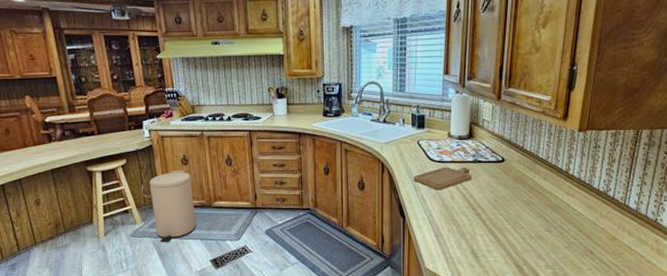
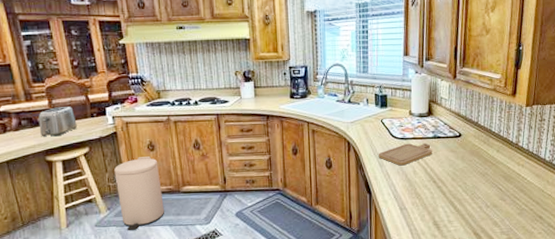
toaster: none [80,119,116,148] -> present [38,107,77,137]

